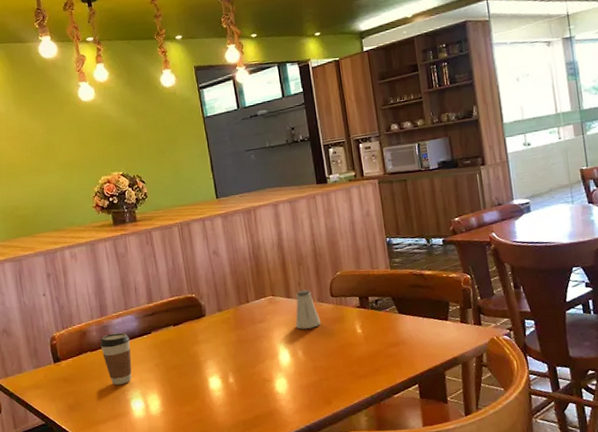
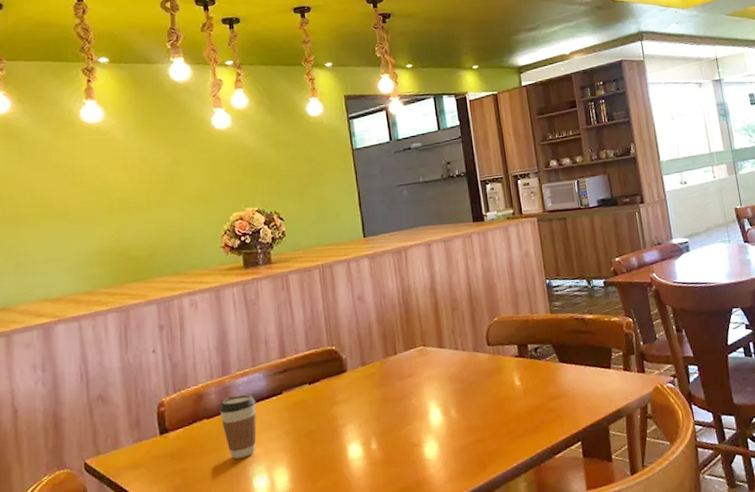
saltshaker: present [295,290,321,329] -> none [448,338,476,384]

